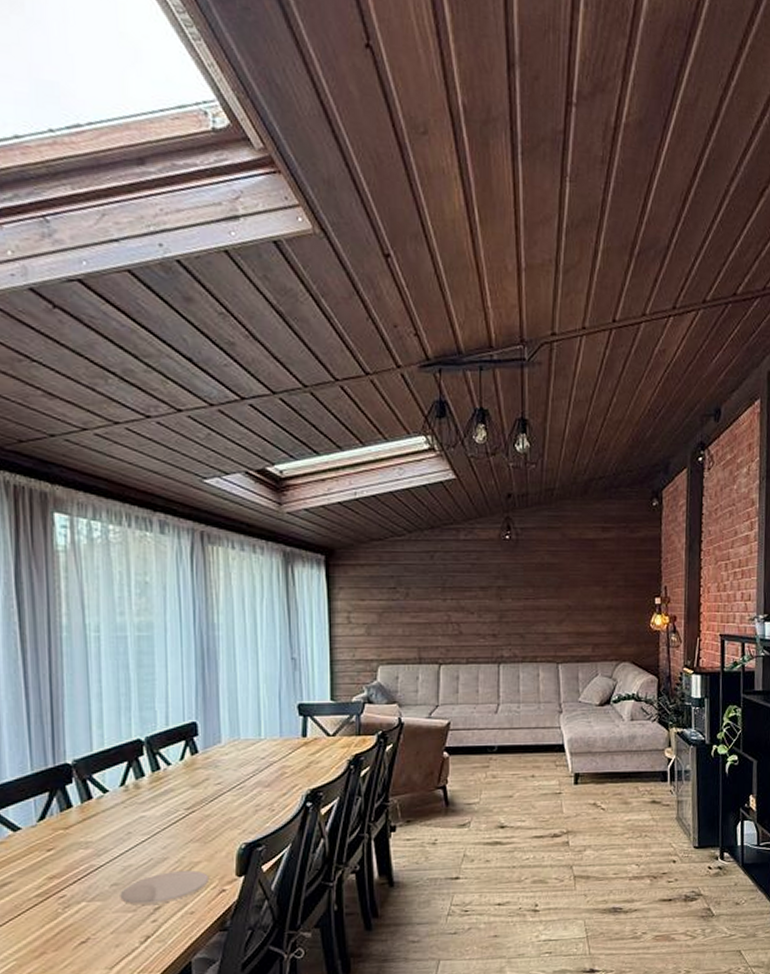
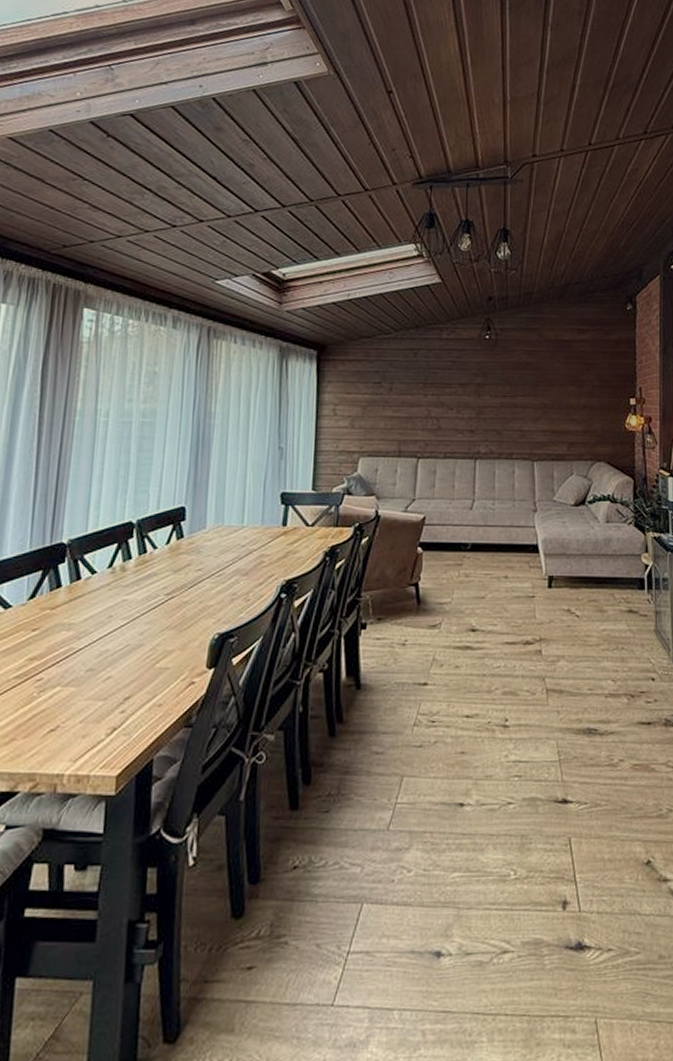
plate: present [120,870,208,905] -> none [93,660,180,693]

